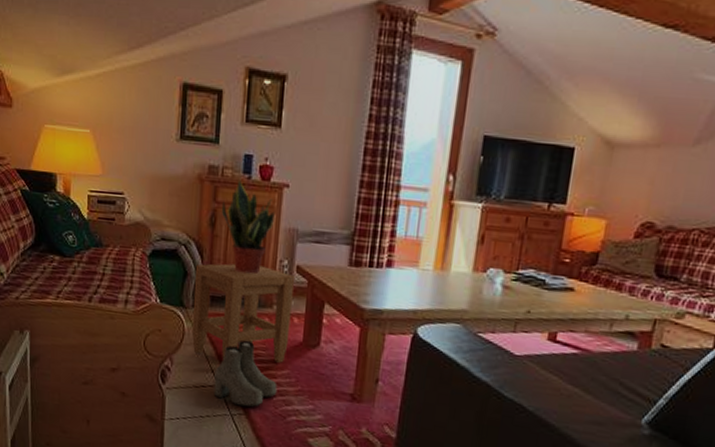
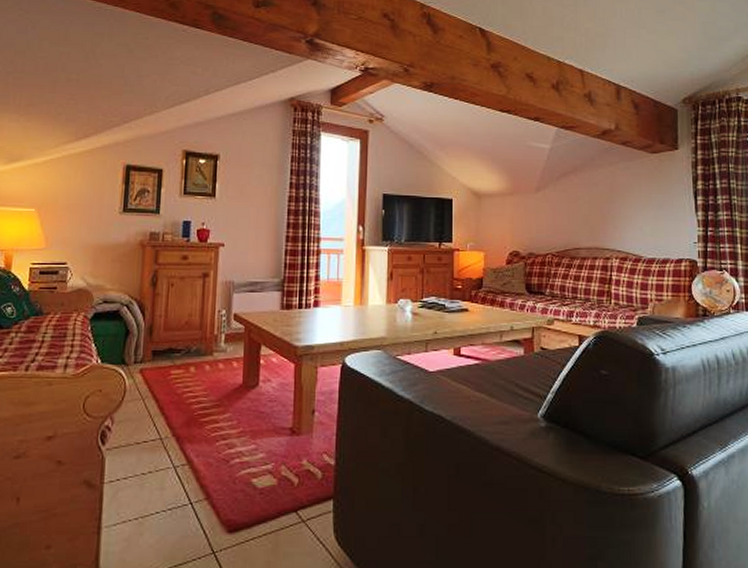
stool: present [192,263,294,363] -> none [134,317,232,413]
boots: present [213,339,277,407] -> none [156,389,220,457]
potted plant: present [221,178,275,275] -> none [162,242,212,326]

